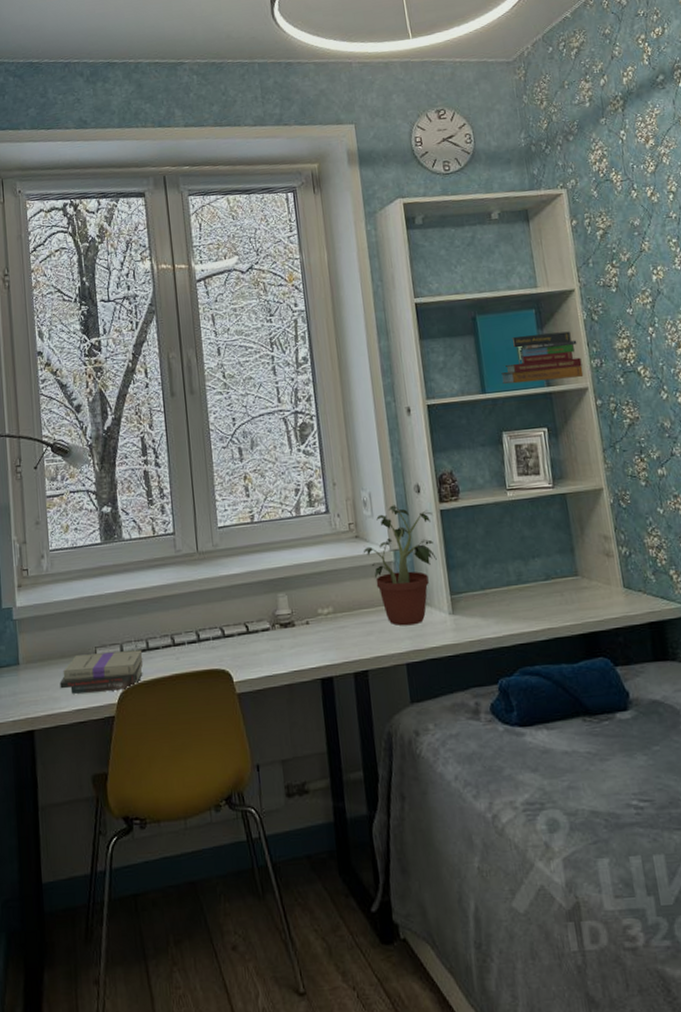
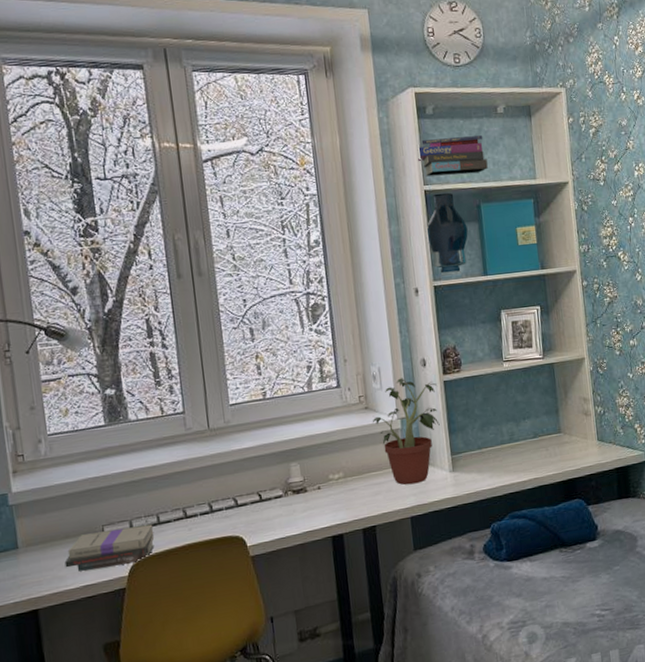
books: none [407,244,483,289] -> present [417,135,488,177]
vase: none [416,304,464,391] -> present [425,192,468,273]
books: present [501,331,584,385] -> none [502,220,573,267]

